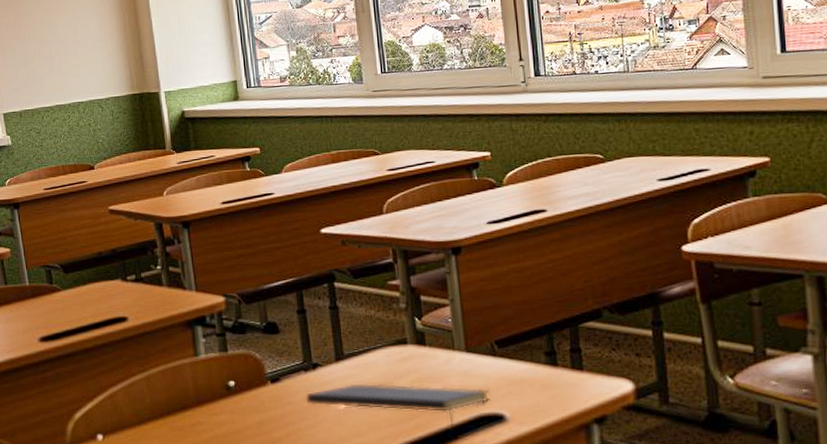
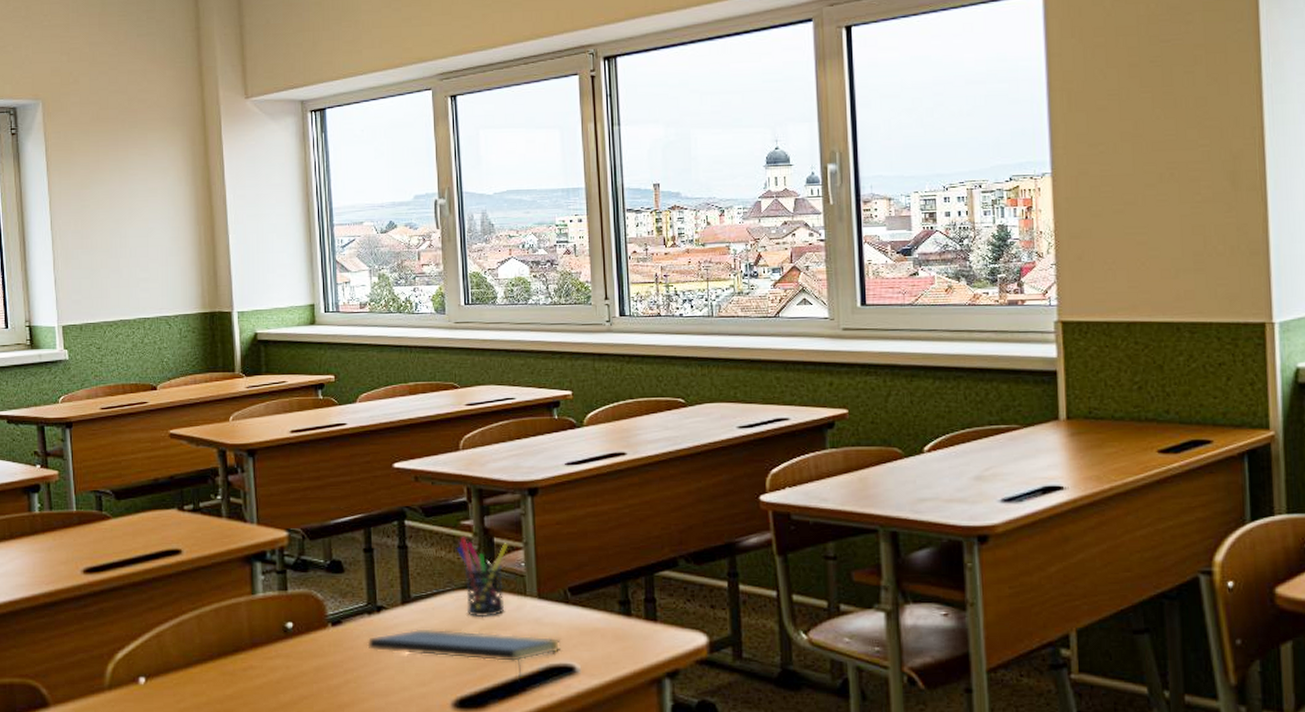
pen holder: none [385,296,435,372] -> present [456,537,509,618]

